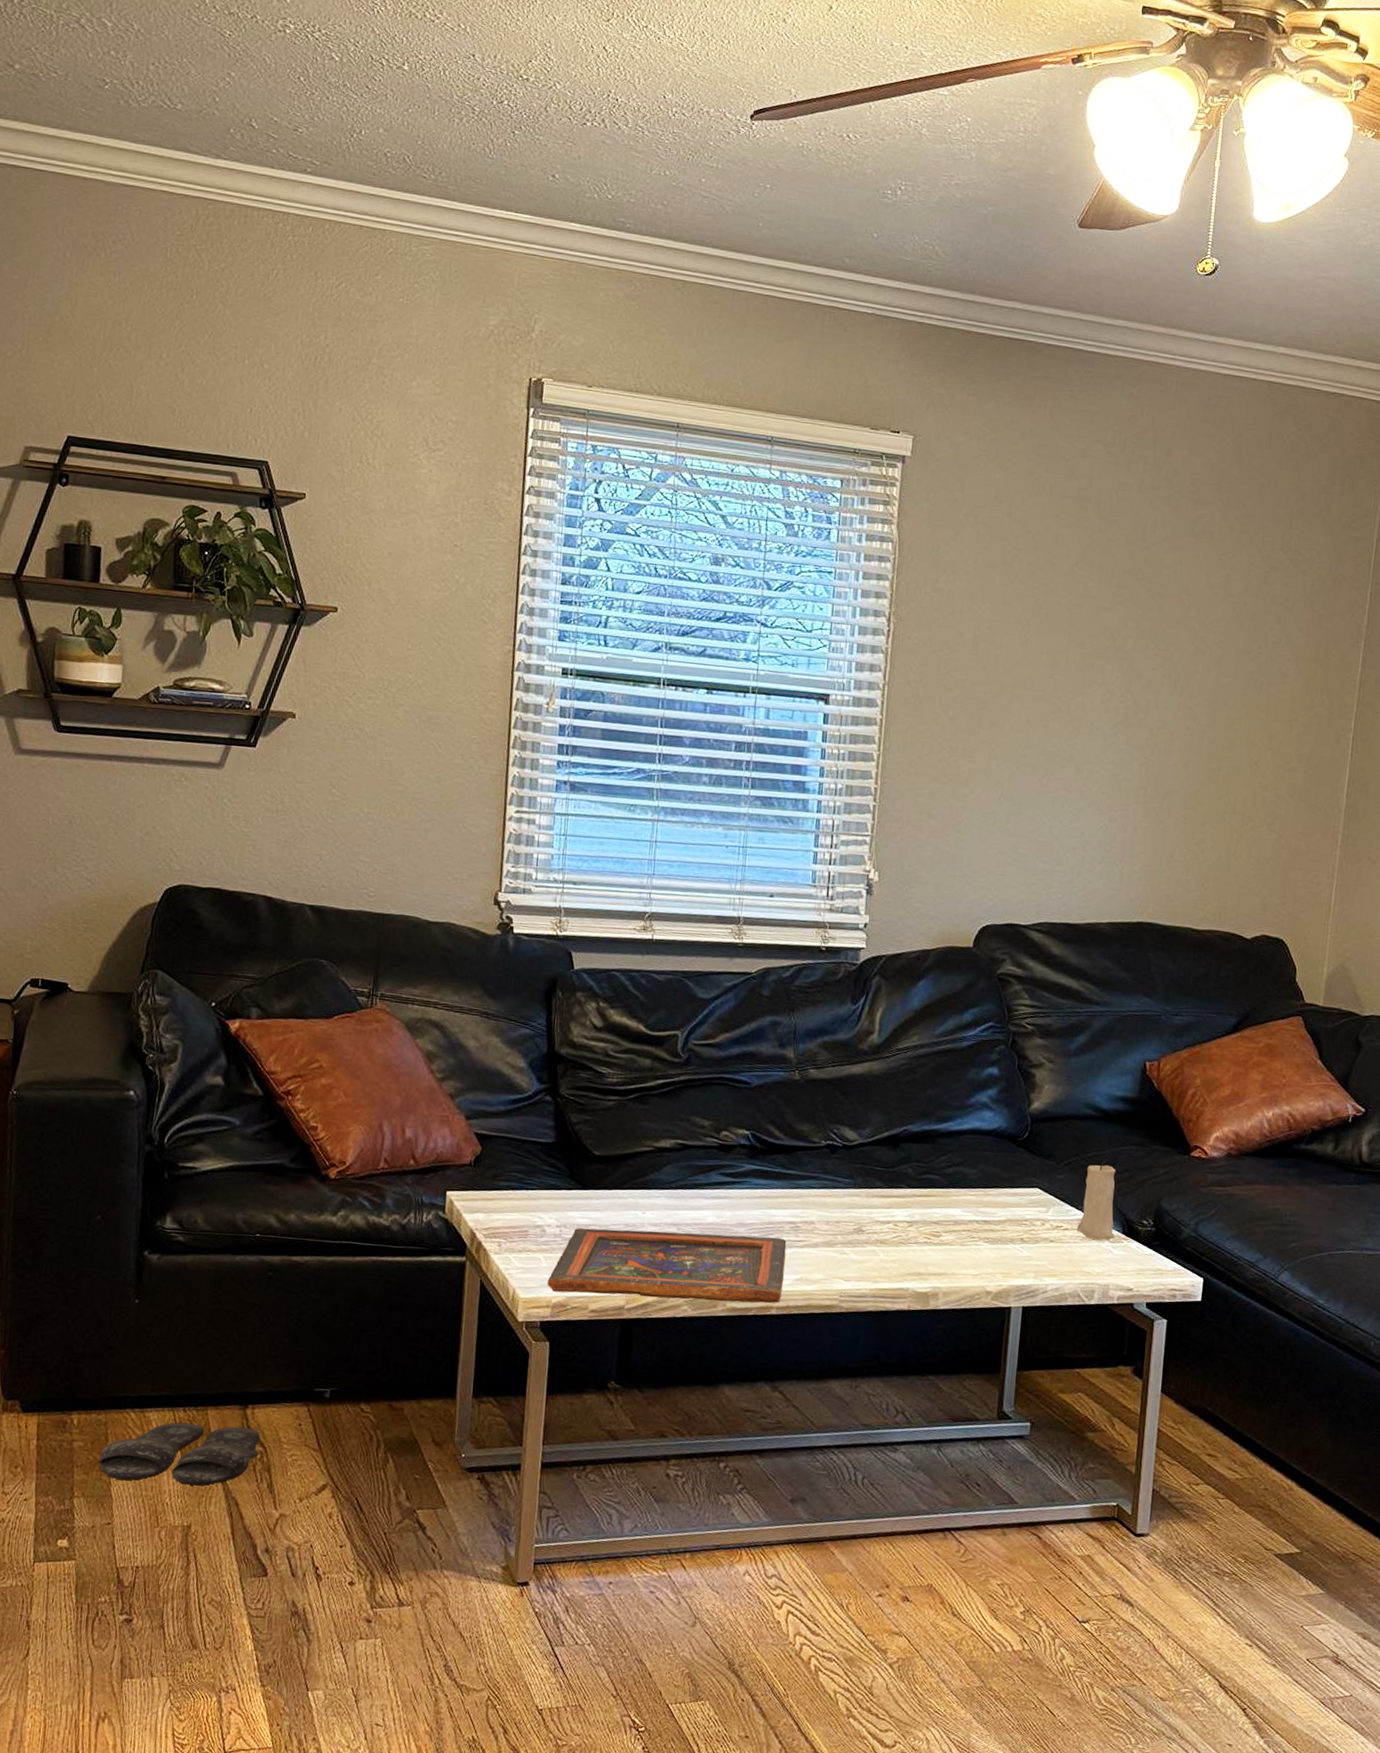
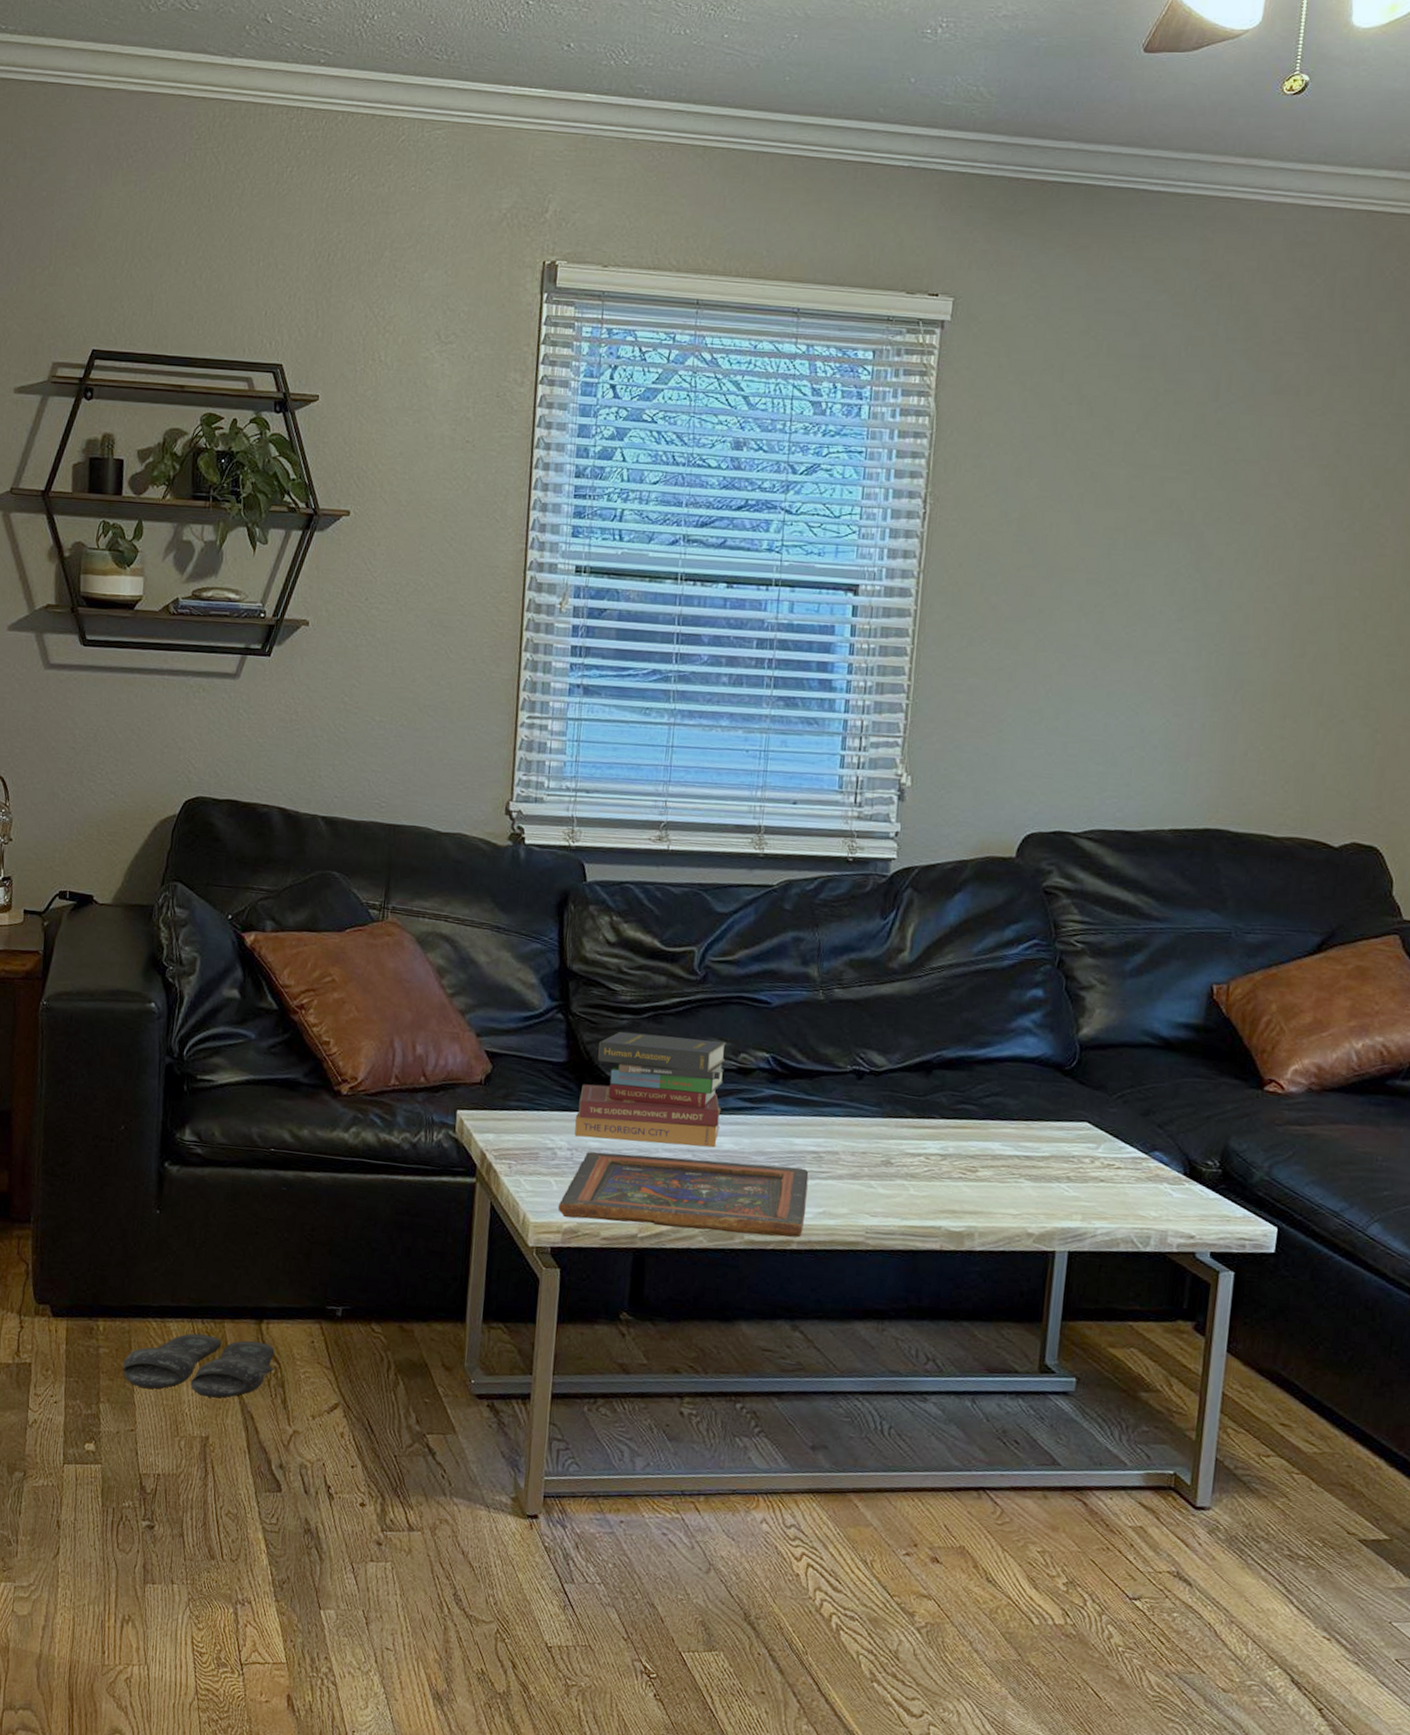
books: none [563,1112,708,1221] -> present [574,1031,726,1148]
candle: present [1076,1159,1116,1241] -> none [1130,1092,1177,1182]

